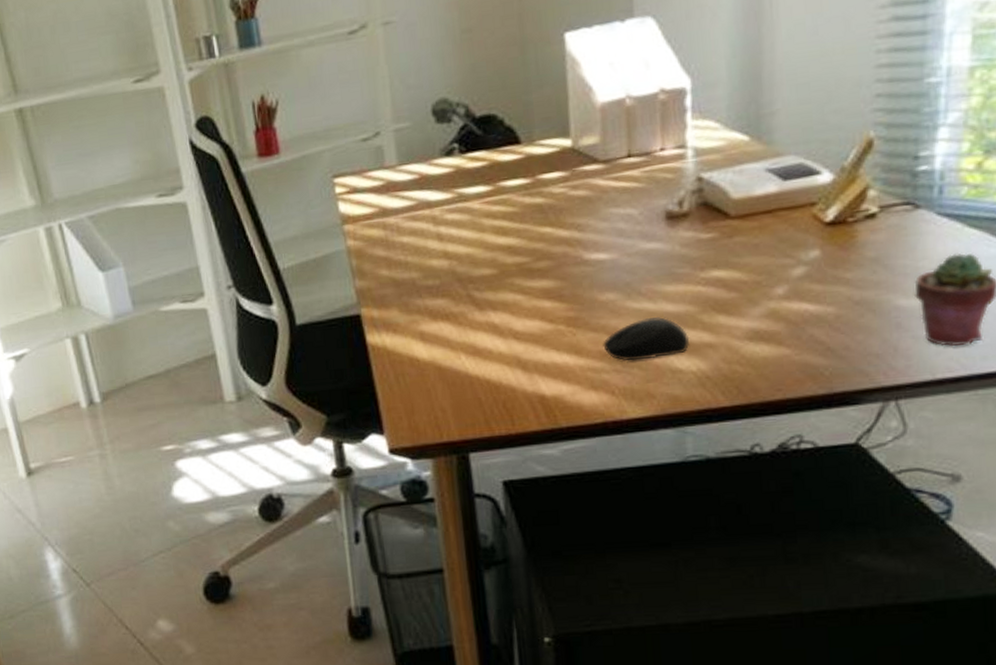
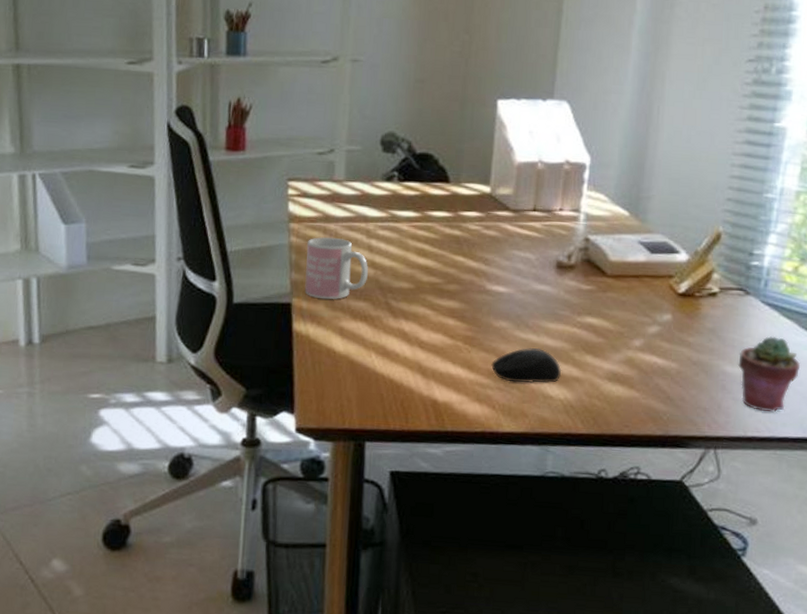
mug: none [366,232,442,304] -> present [304,237,368,299]

